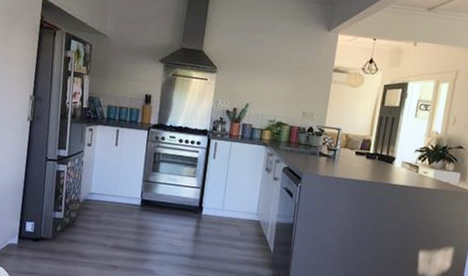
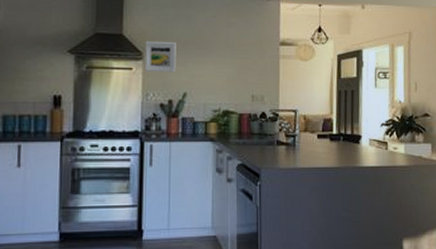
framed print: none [217,57,245,86] -> present [144,40,176,73]

